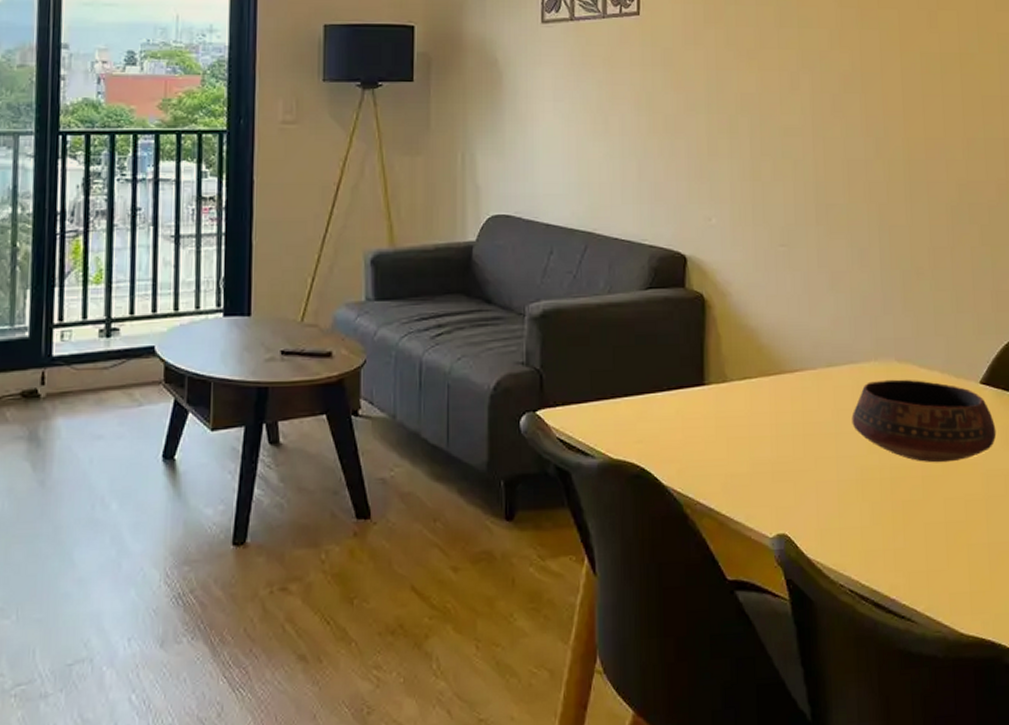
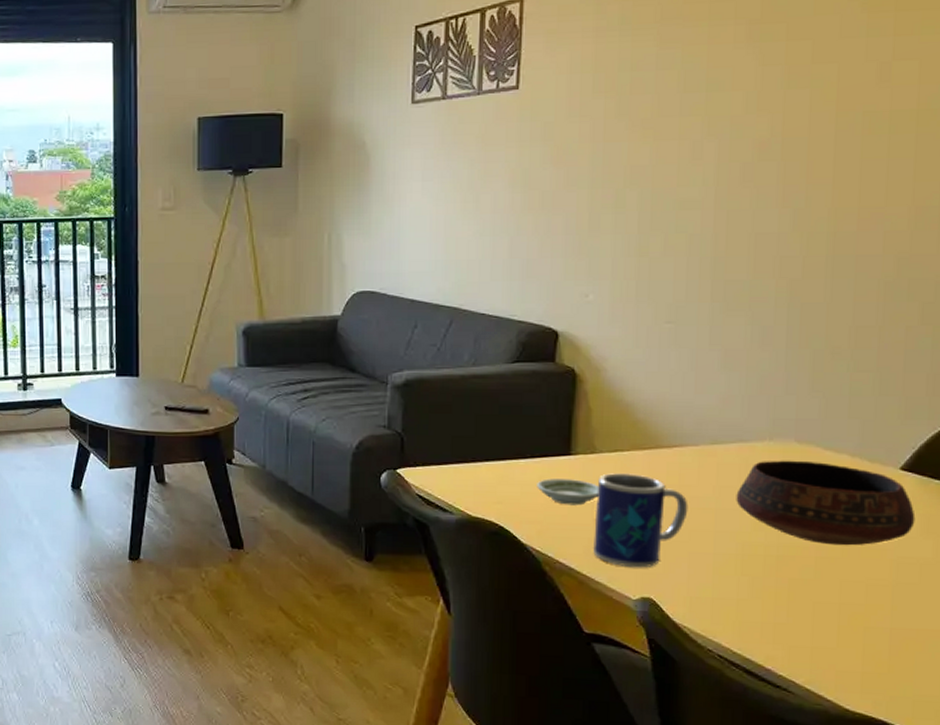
saucer: none [674,411,733,440] -> present [537,479,600,506]
mug: none [730,401,812,503] -> present [593,473,689,568]

